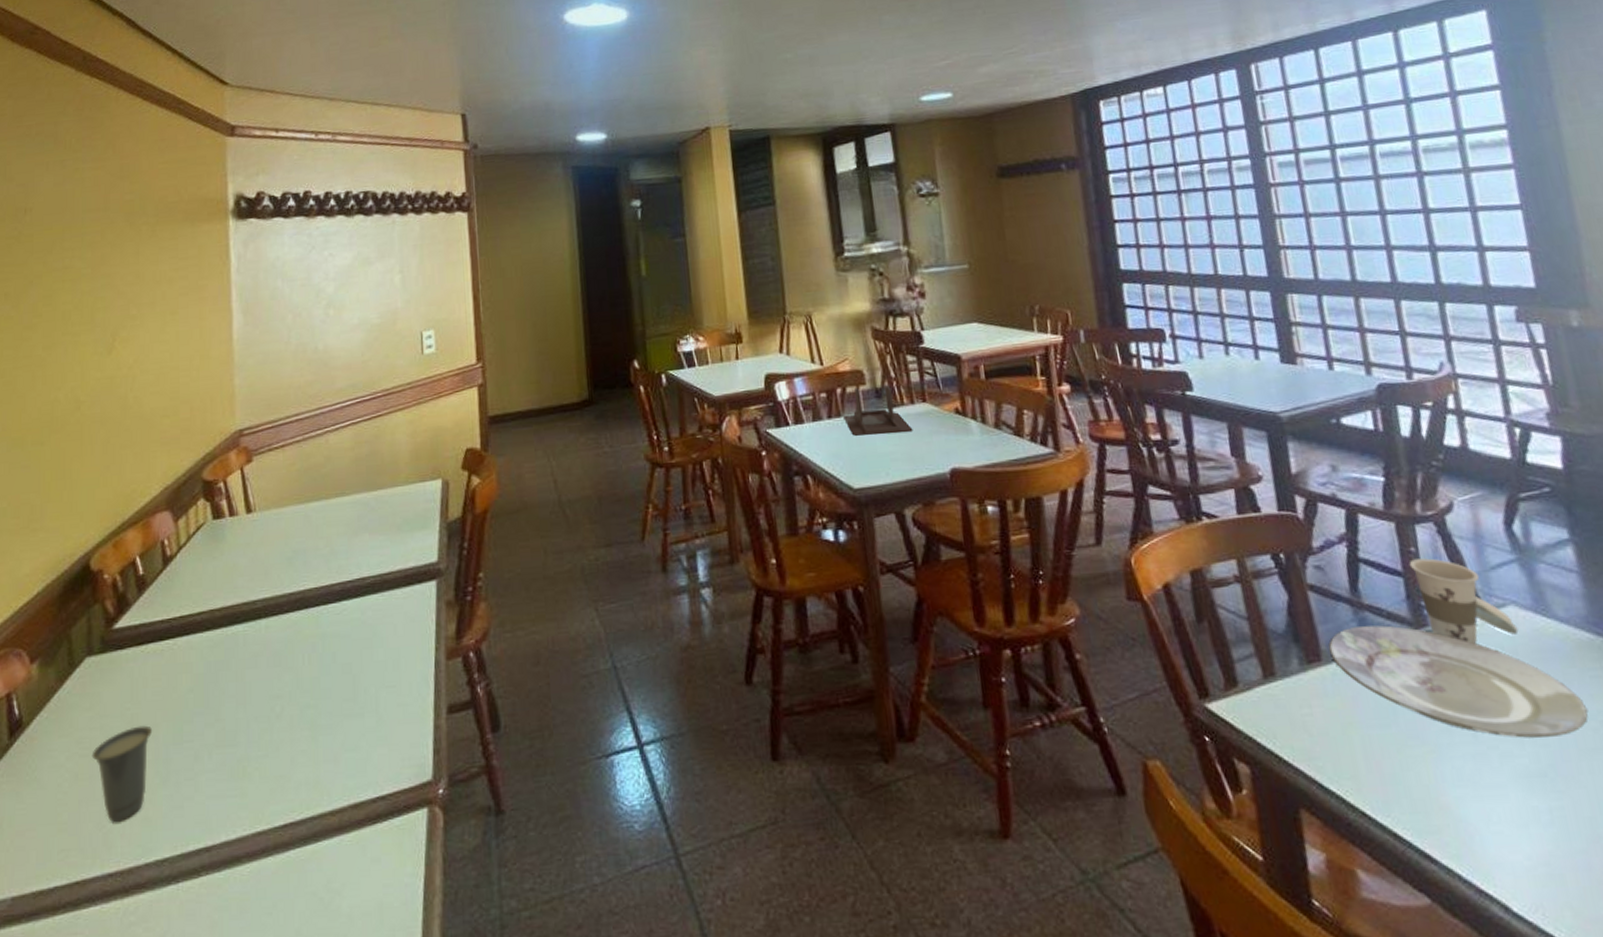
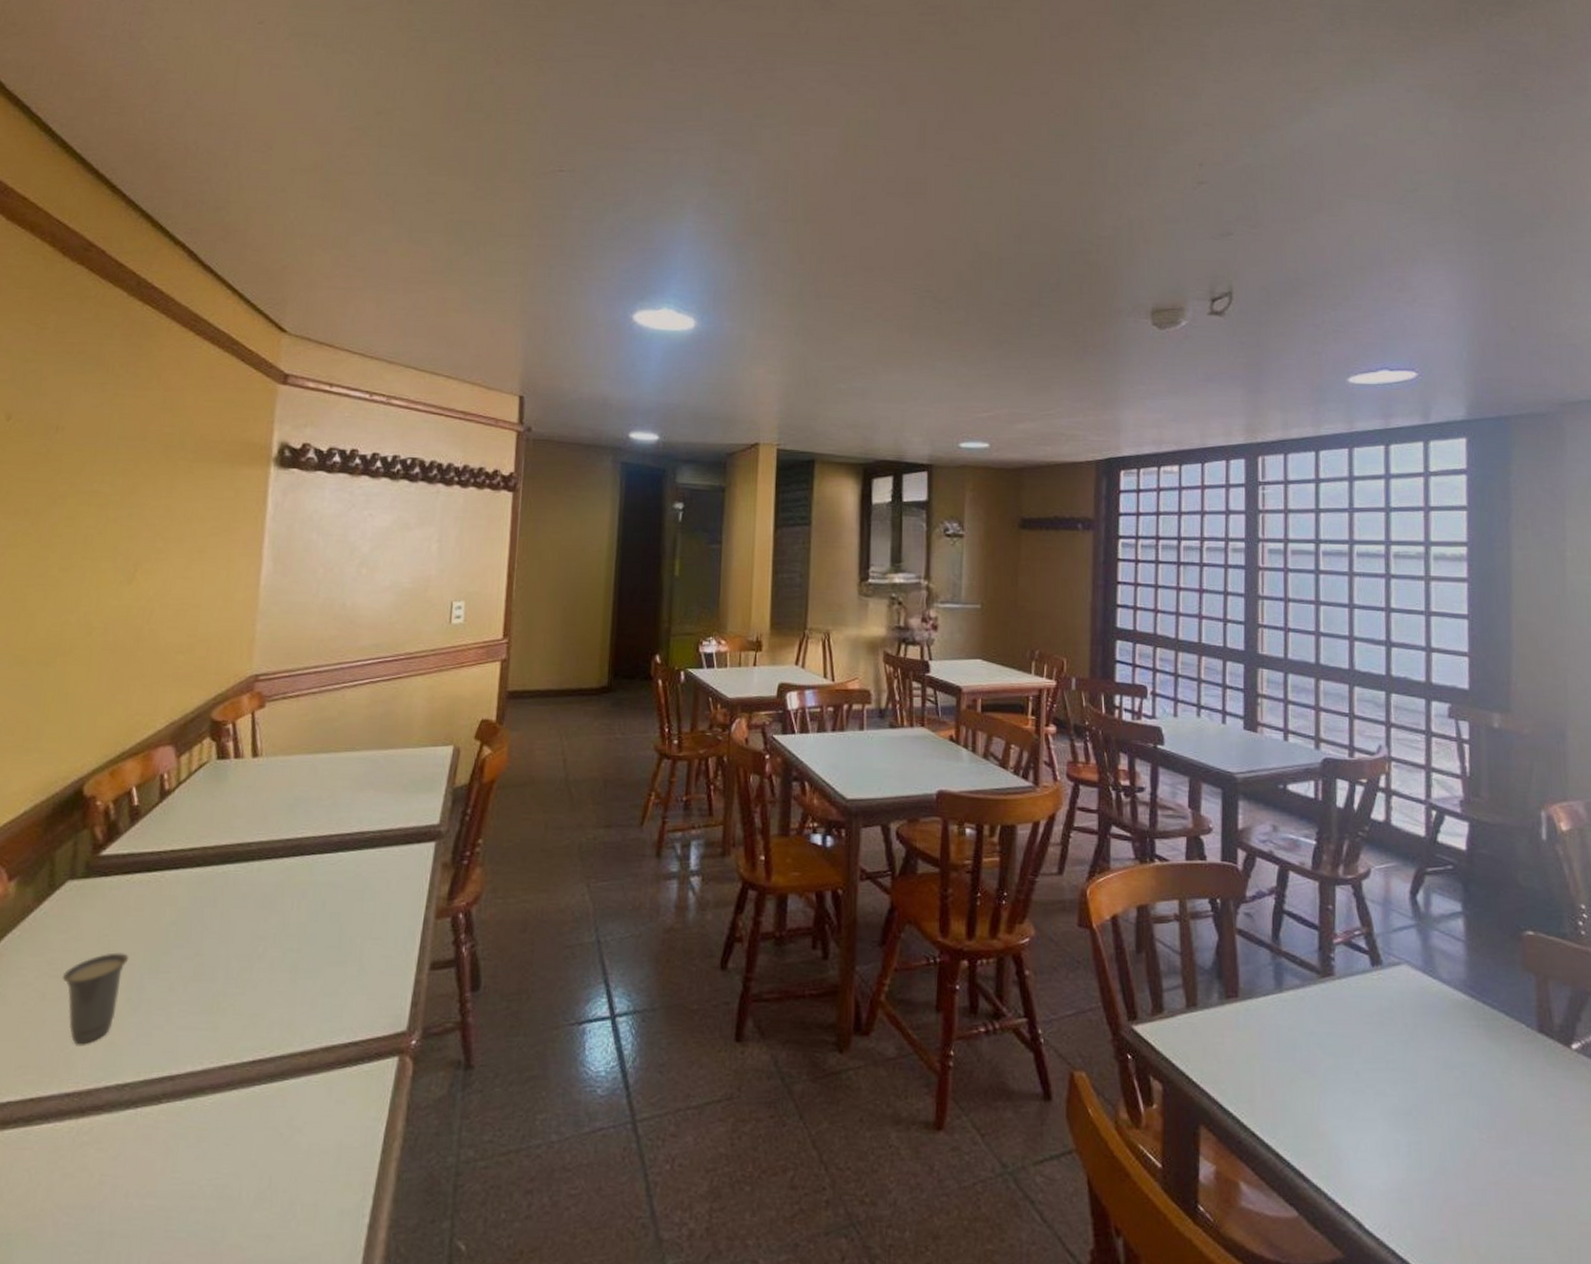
napkin holder: present [844,385,913,436] -> none [846,706,909,753]
plate: present [1328,625,1589,738] -> none [1245,969,1454,1081]
cup: present [1409,558,1519,644] -> none [1325,916,1407,995]

